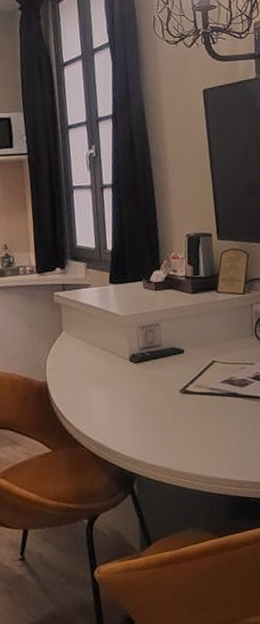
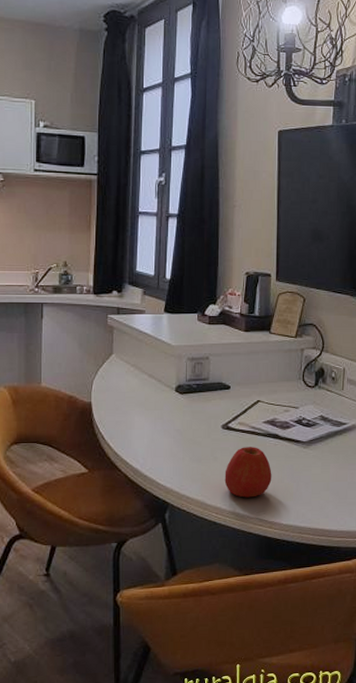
apple: none [188,407,236,460] -> present [224,447,272,498]

